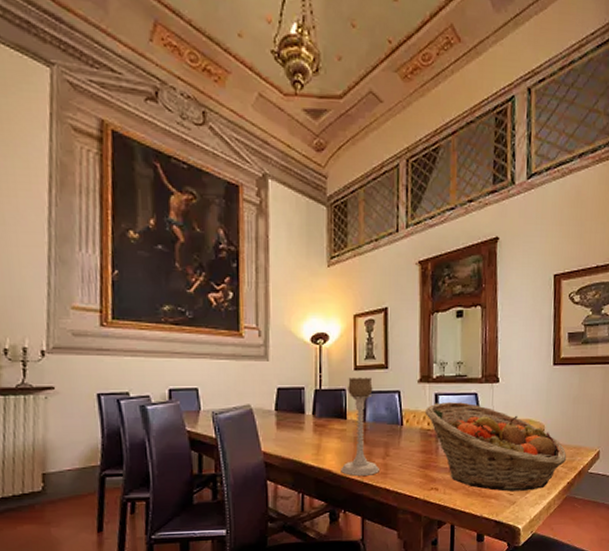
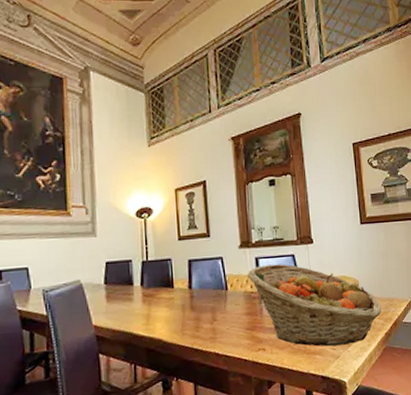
candle holder: present [341,377,379,476] -> none [171,246,208,343]

